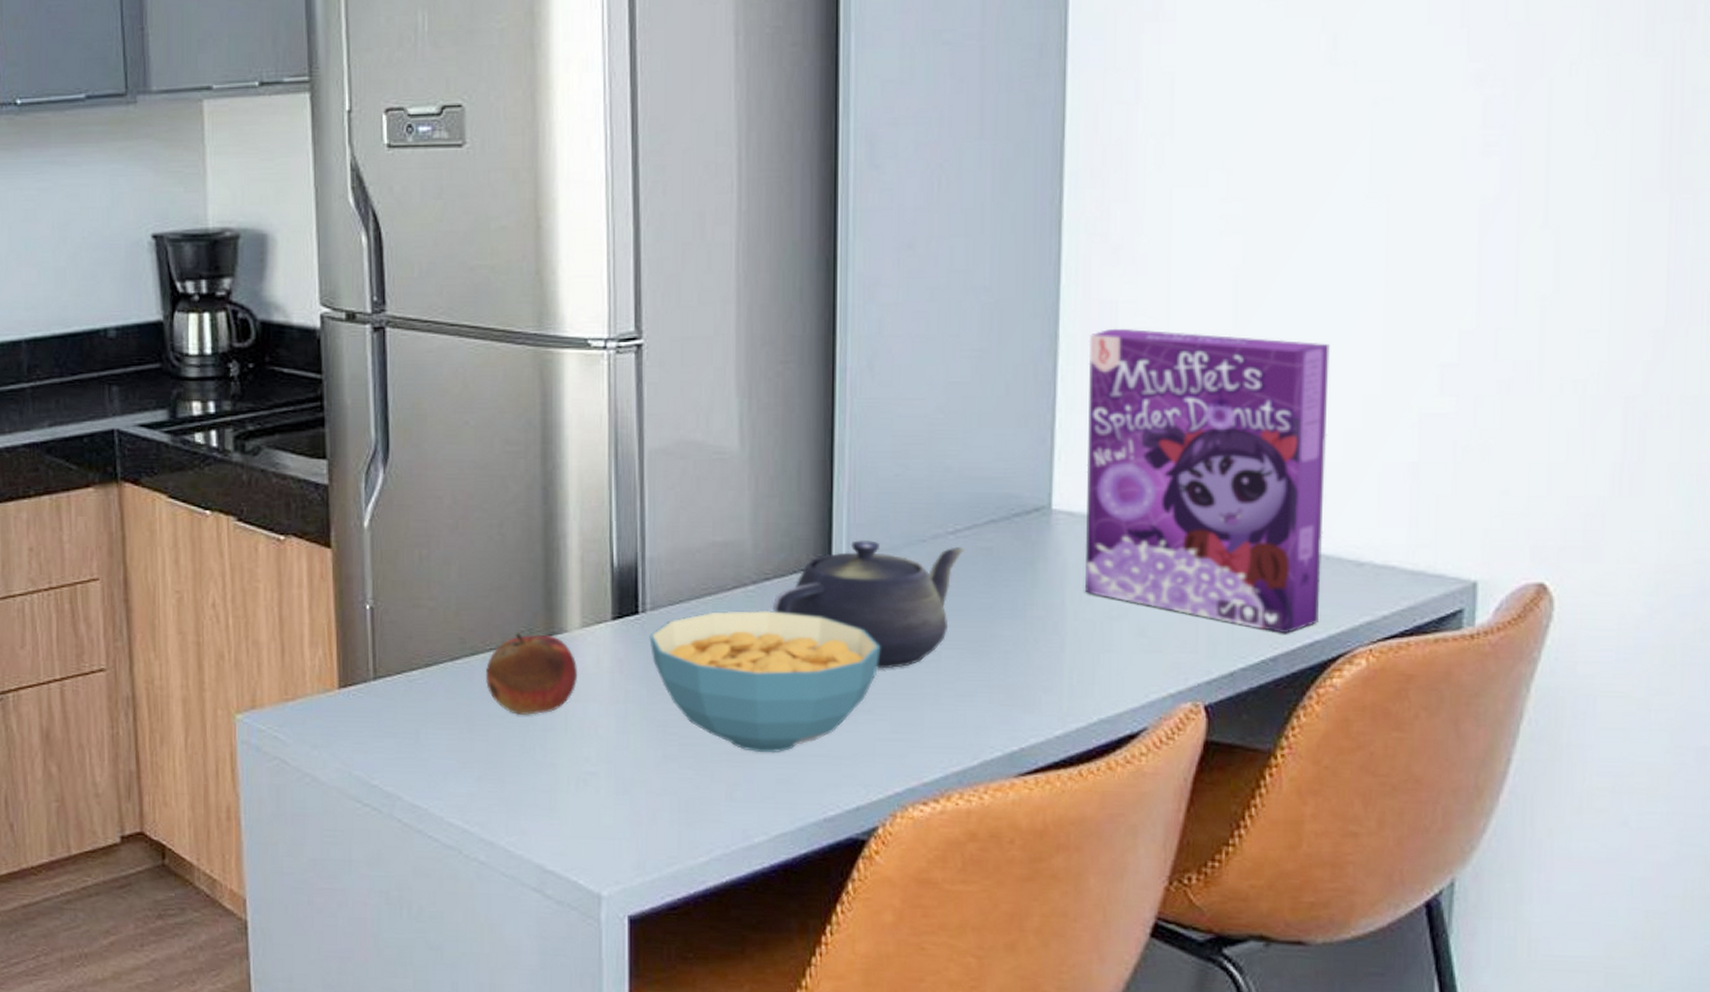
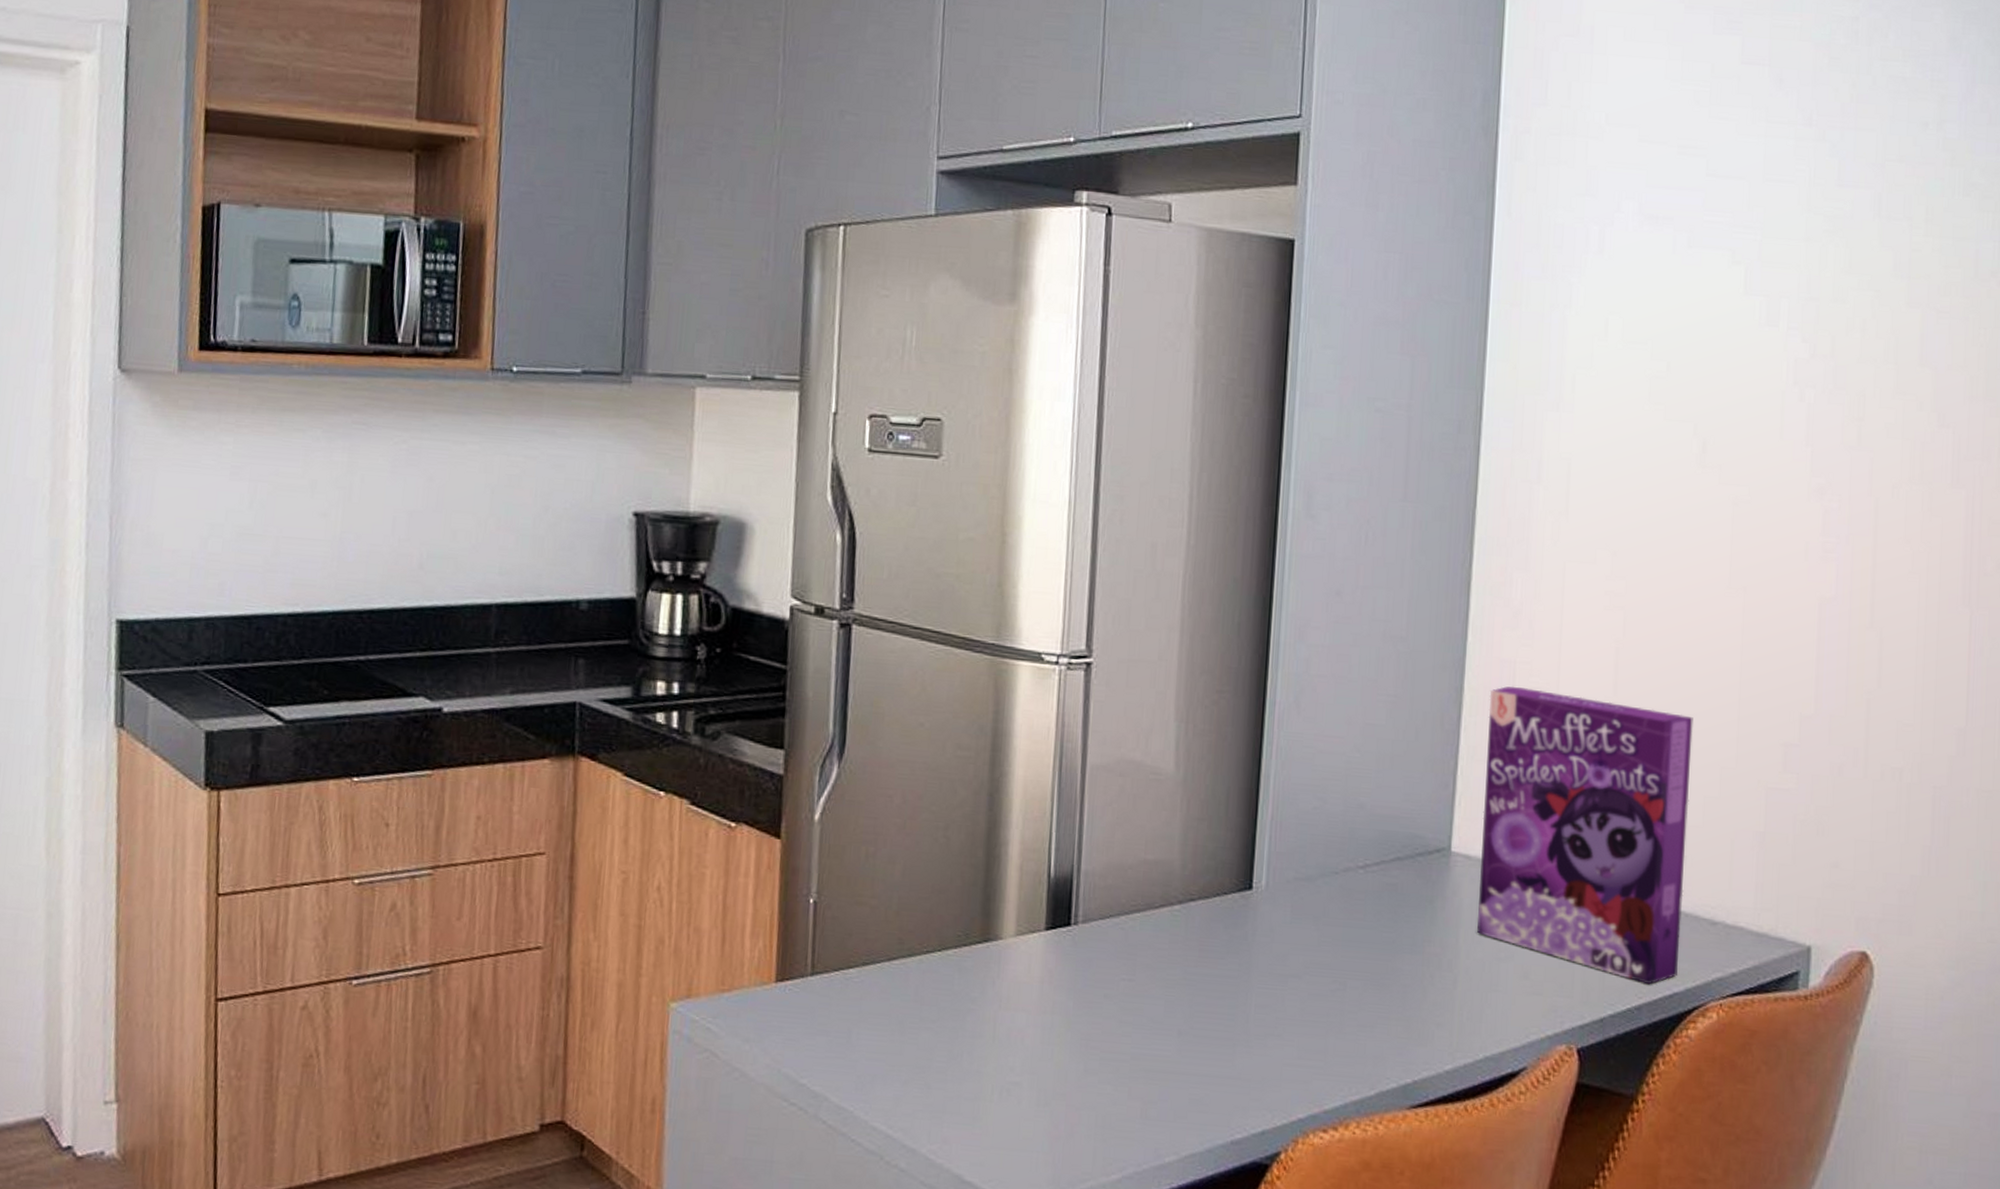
fruit: present [486,632,578,716] -> none [920,936,1010,1022]
cereal bowl: present [649,610,881,754] -> none [1079,928,1292,1073]
teapot: present [773,540,964,669] -> none [1196,868,1372,995]

